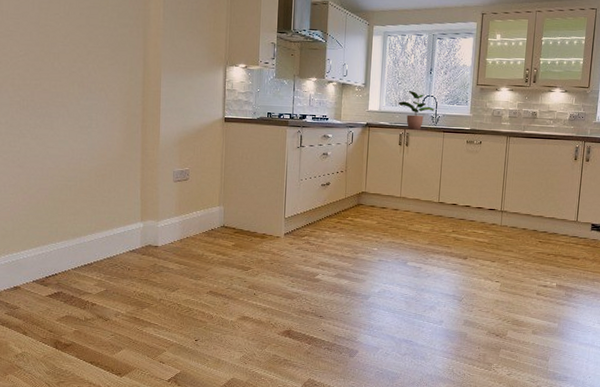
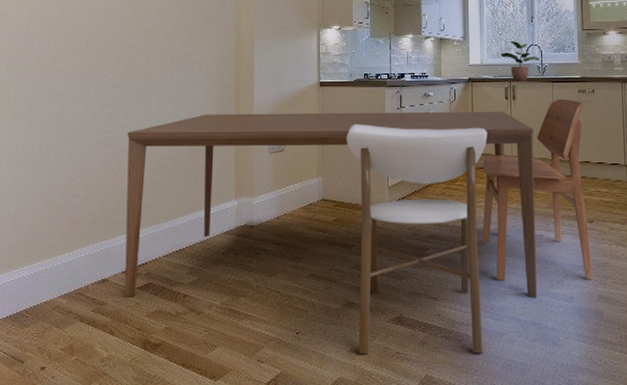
dining table: none [35,141,422,320] -> present [124,111,538,298]
dining chair: none [247,159,380,364] -> present [346,123,487,355]
dining chair: none [367,148,470,307] -> present [482,99,593,280]

